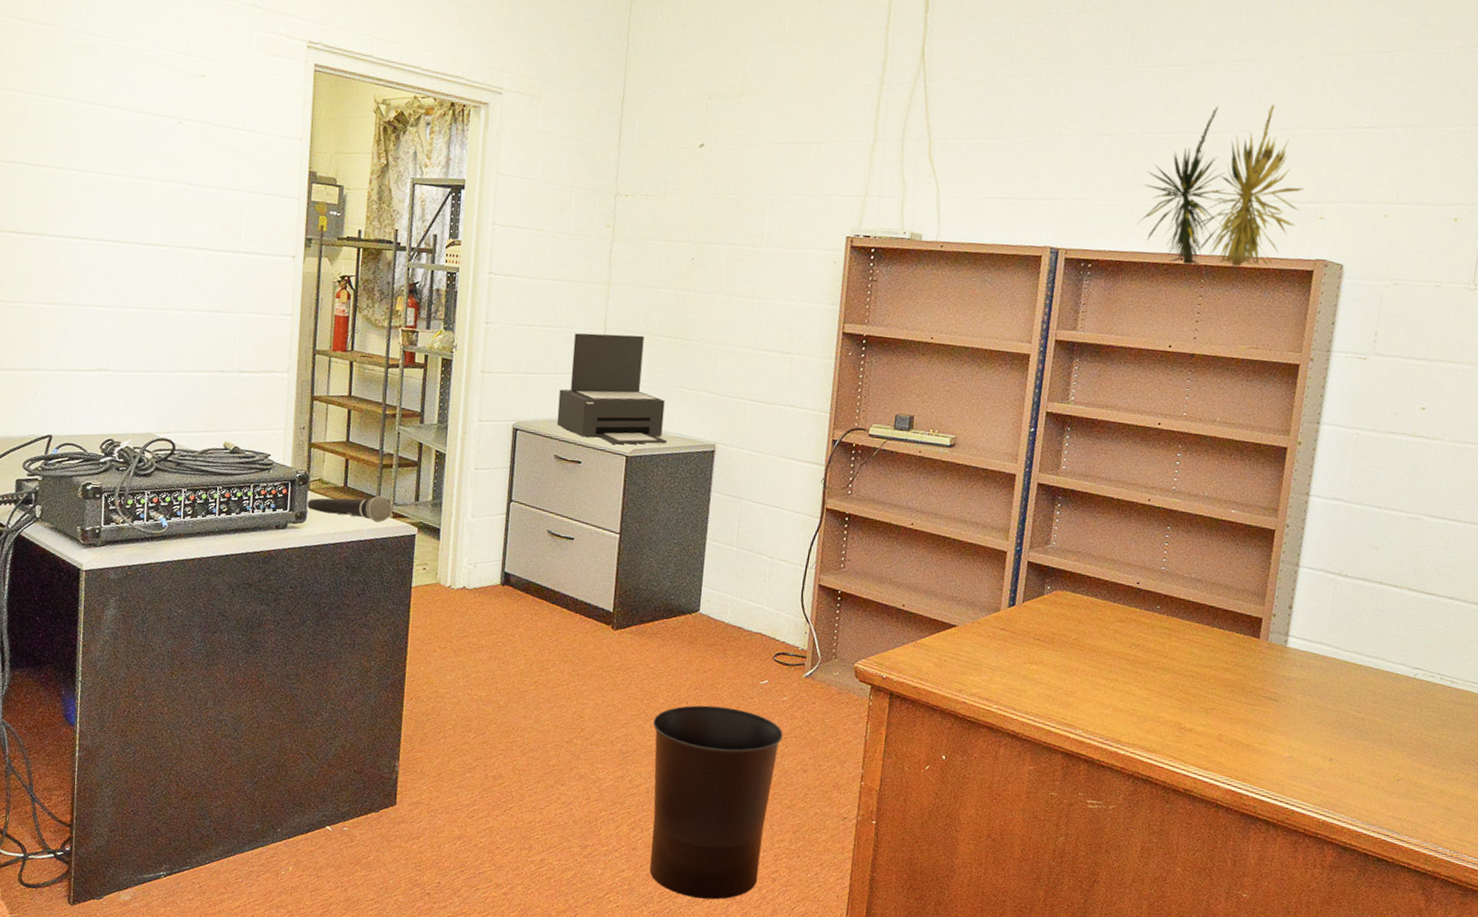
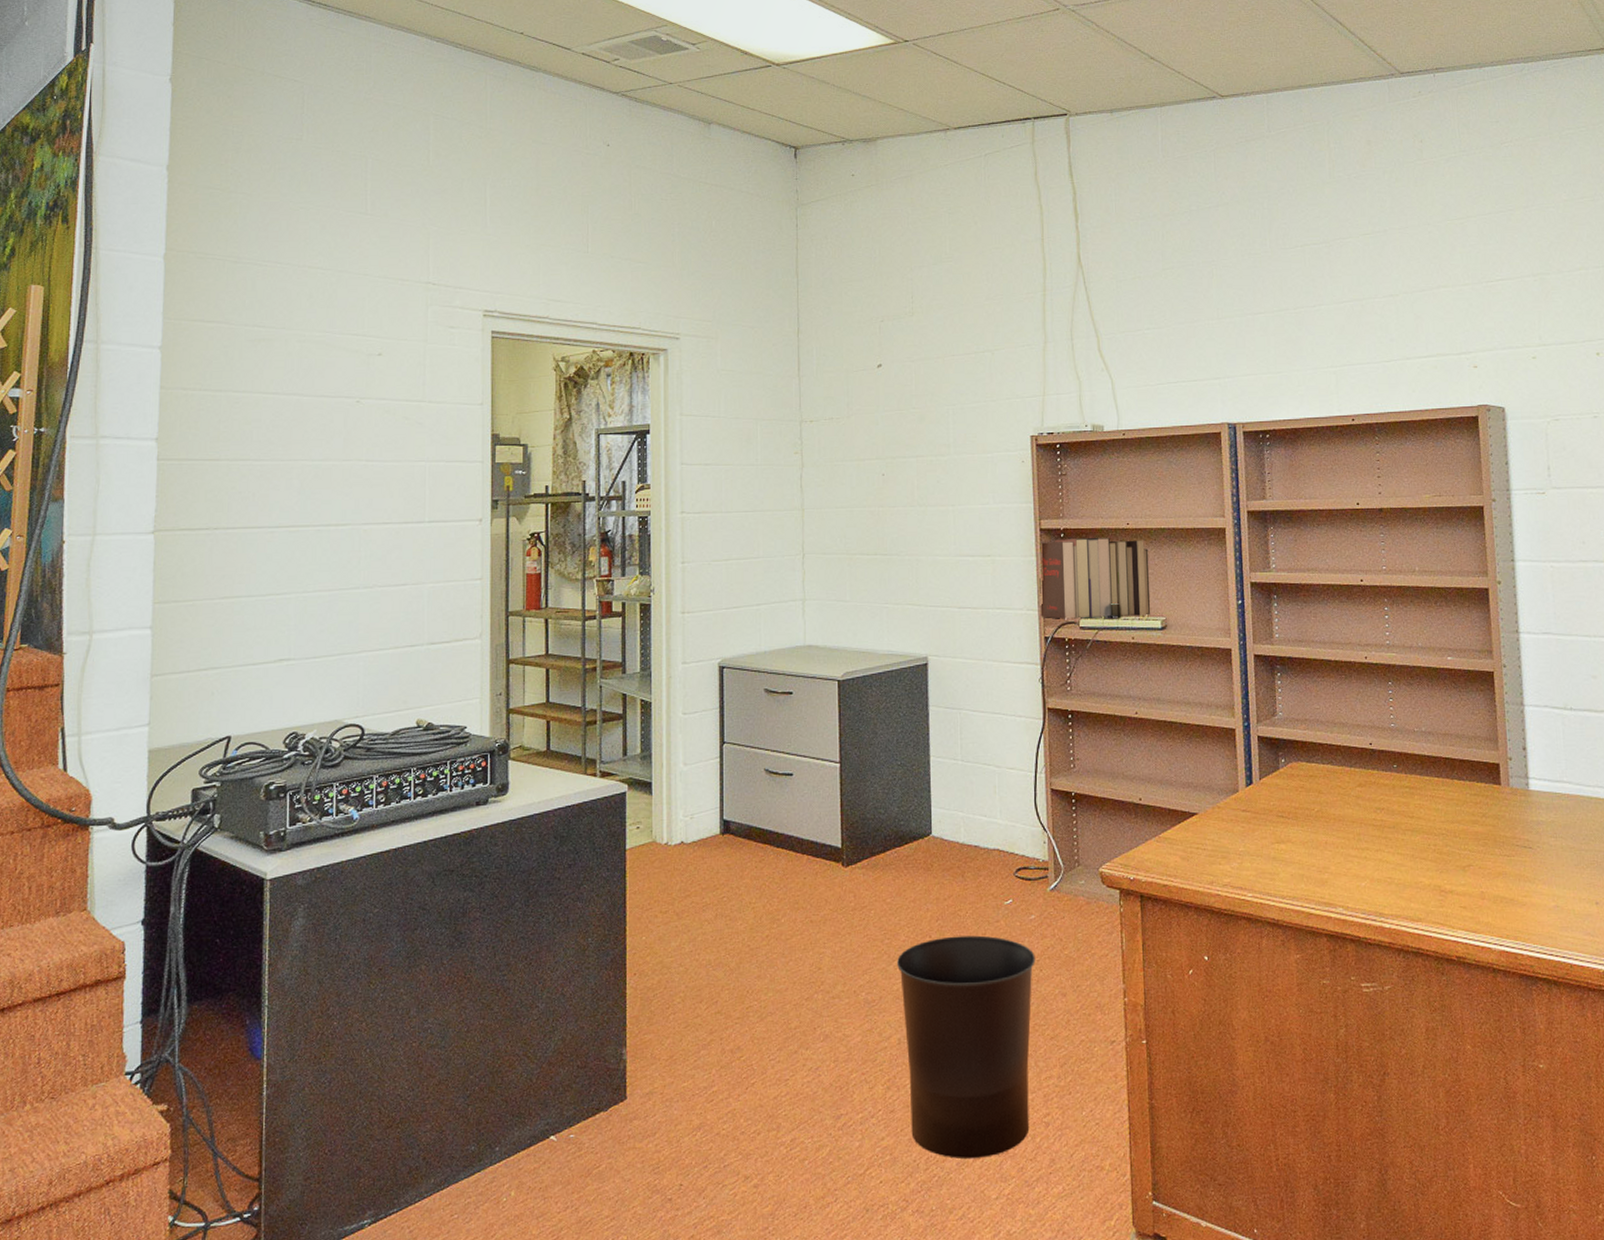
microphone: present [307,496,393,523] -> none [509,756,600,785]
printer: present [556,333,668,445] -> none [763,556,879,670]
books: none [831,345,949,432] -> present [1039,537,1151,619]
plant: present [1136,104,1305,267] -> none [1305,268,1454,424]

